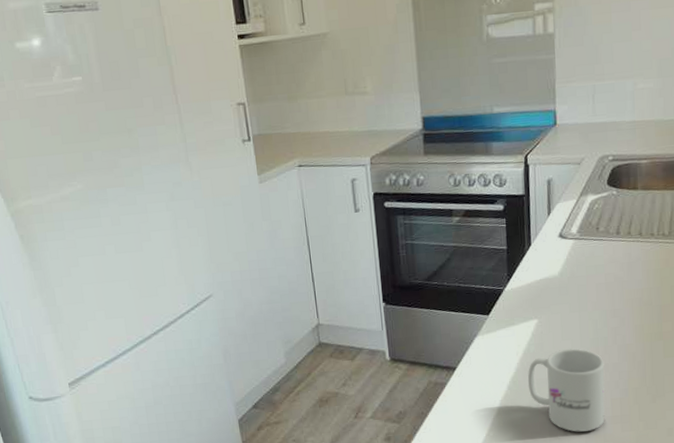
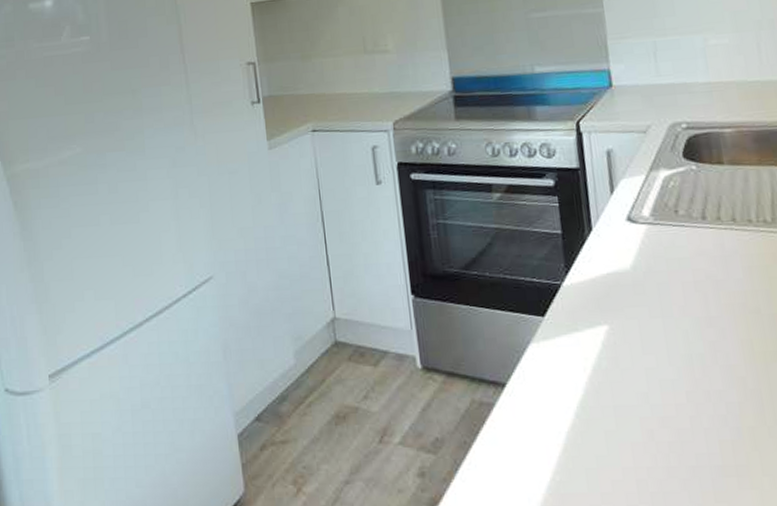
mug: present [528,348,605,432] -> none [600,367,713,485]

